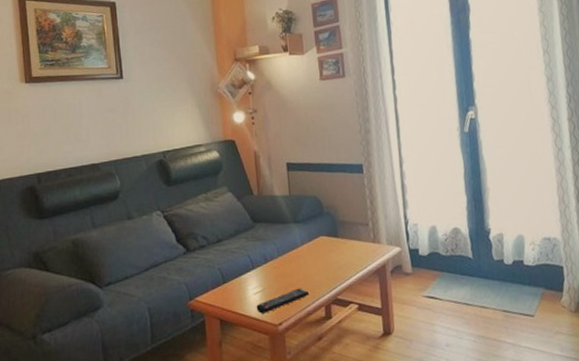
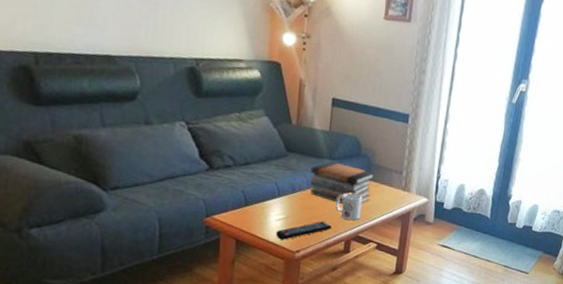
book stack: none [278,225,342,267] -> present [309,161,375,204]
mug: none [308,253,336,284] -> present [336,193,363,221]

